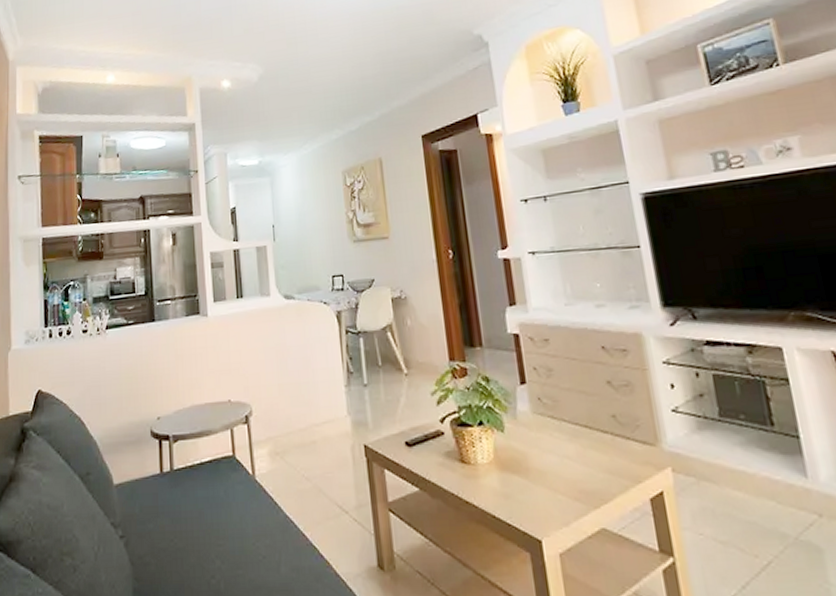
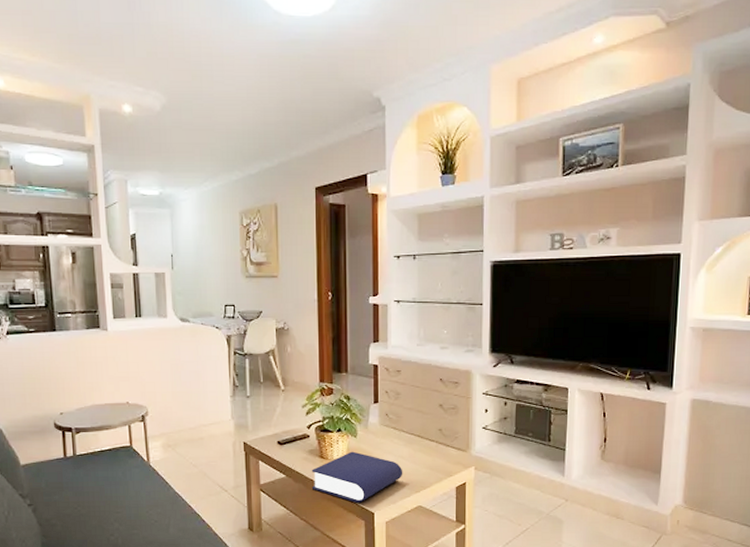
book: none [451,451,573,526] -> present [311,451,403,503]

